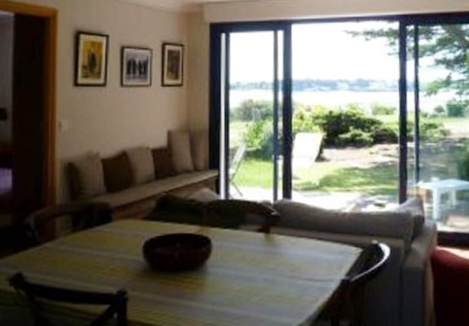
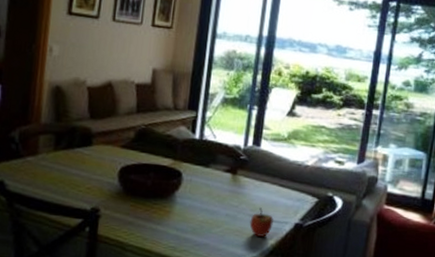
apple: none [291,267,318,300] -> present [249,207,274,237]

